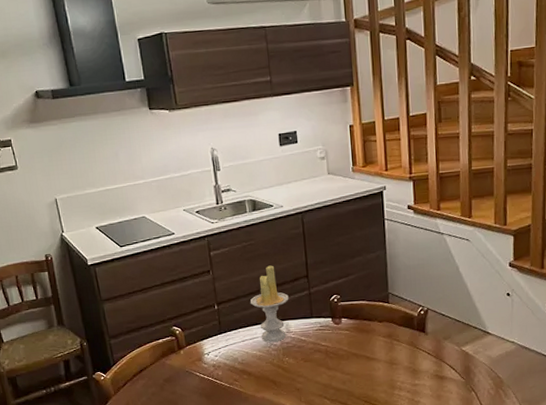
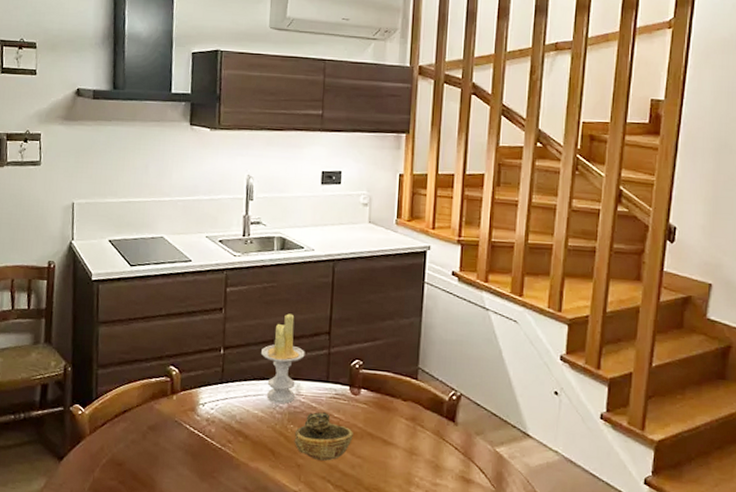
decorative bowl: none [290,343,341,382] -> present [294,412,353,461]

